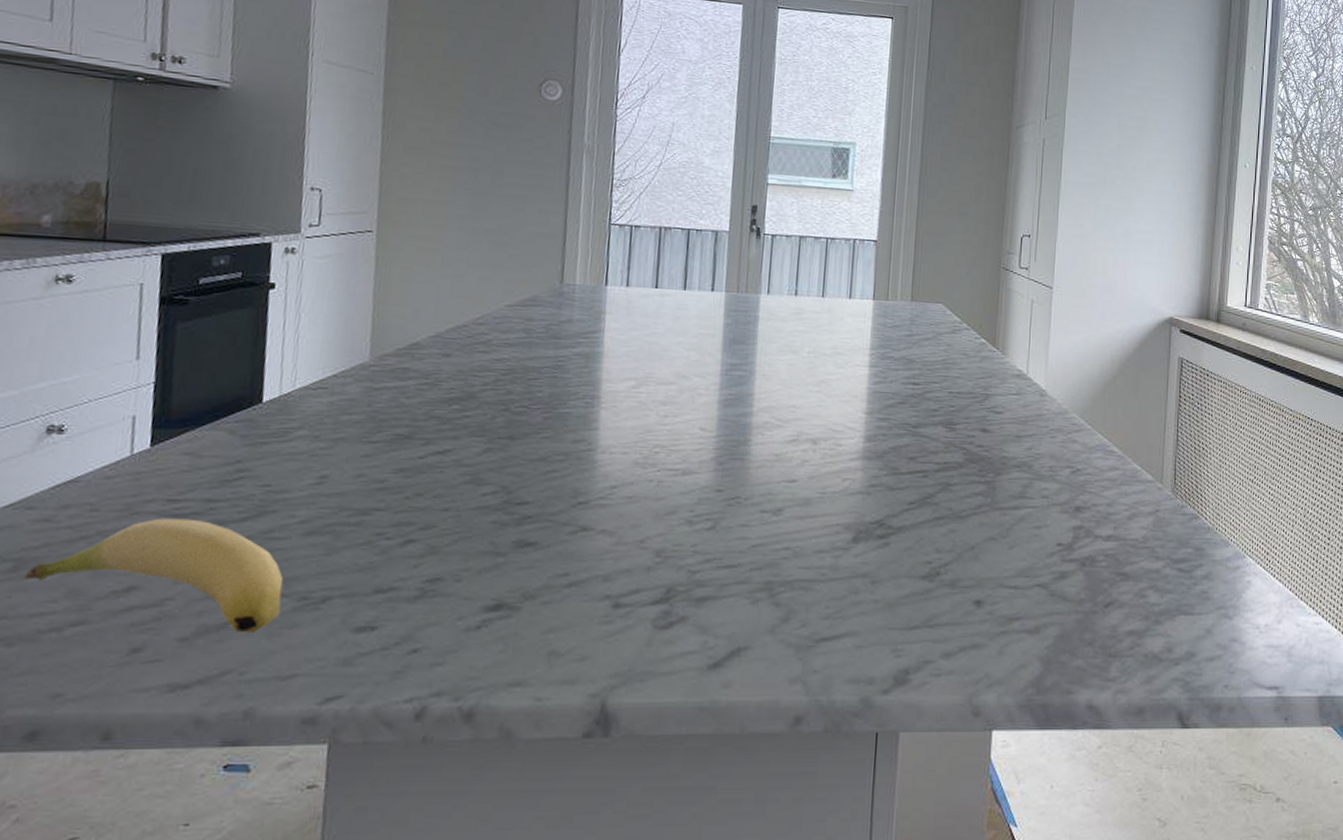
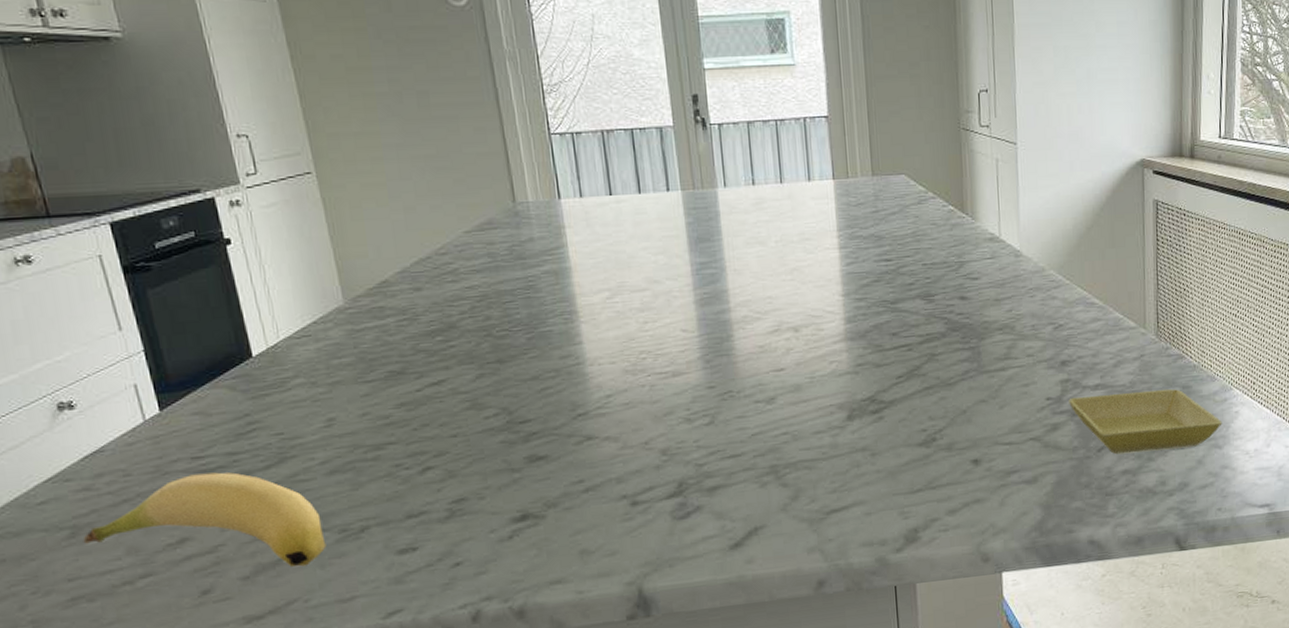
saucer: none [1079,547,1234,614] -> present [1069,389,1222,455]

